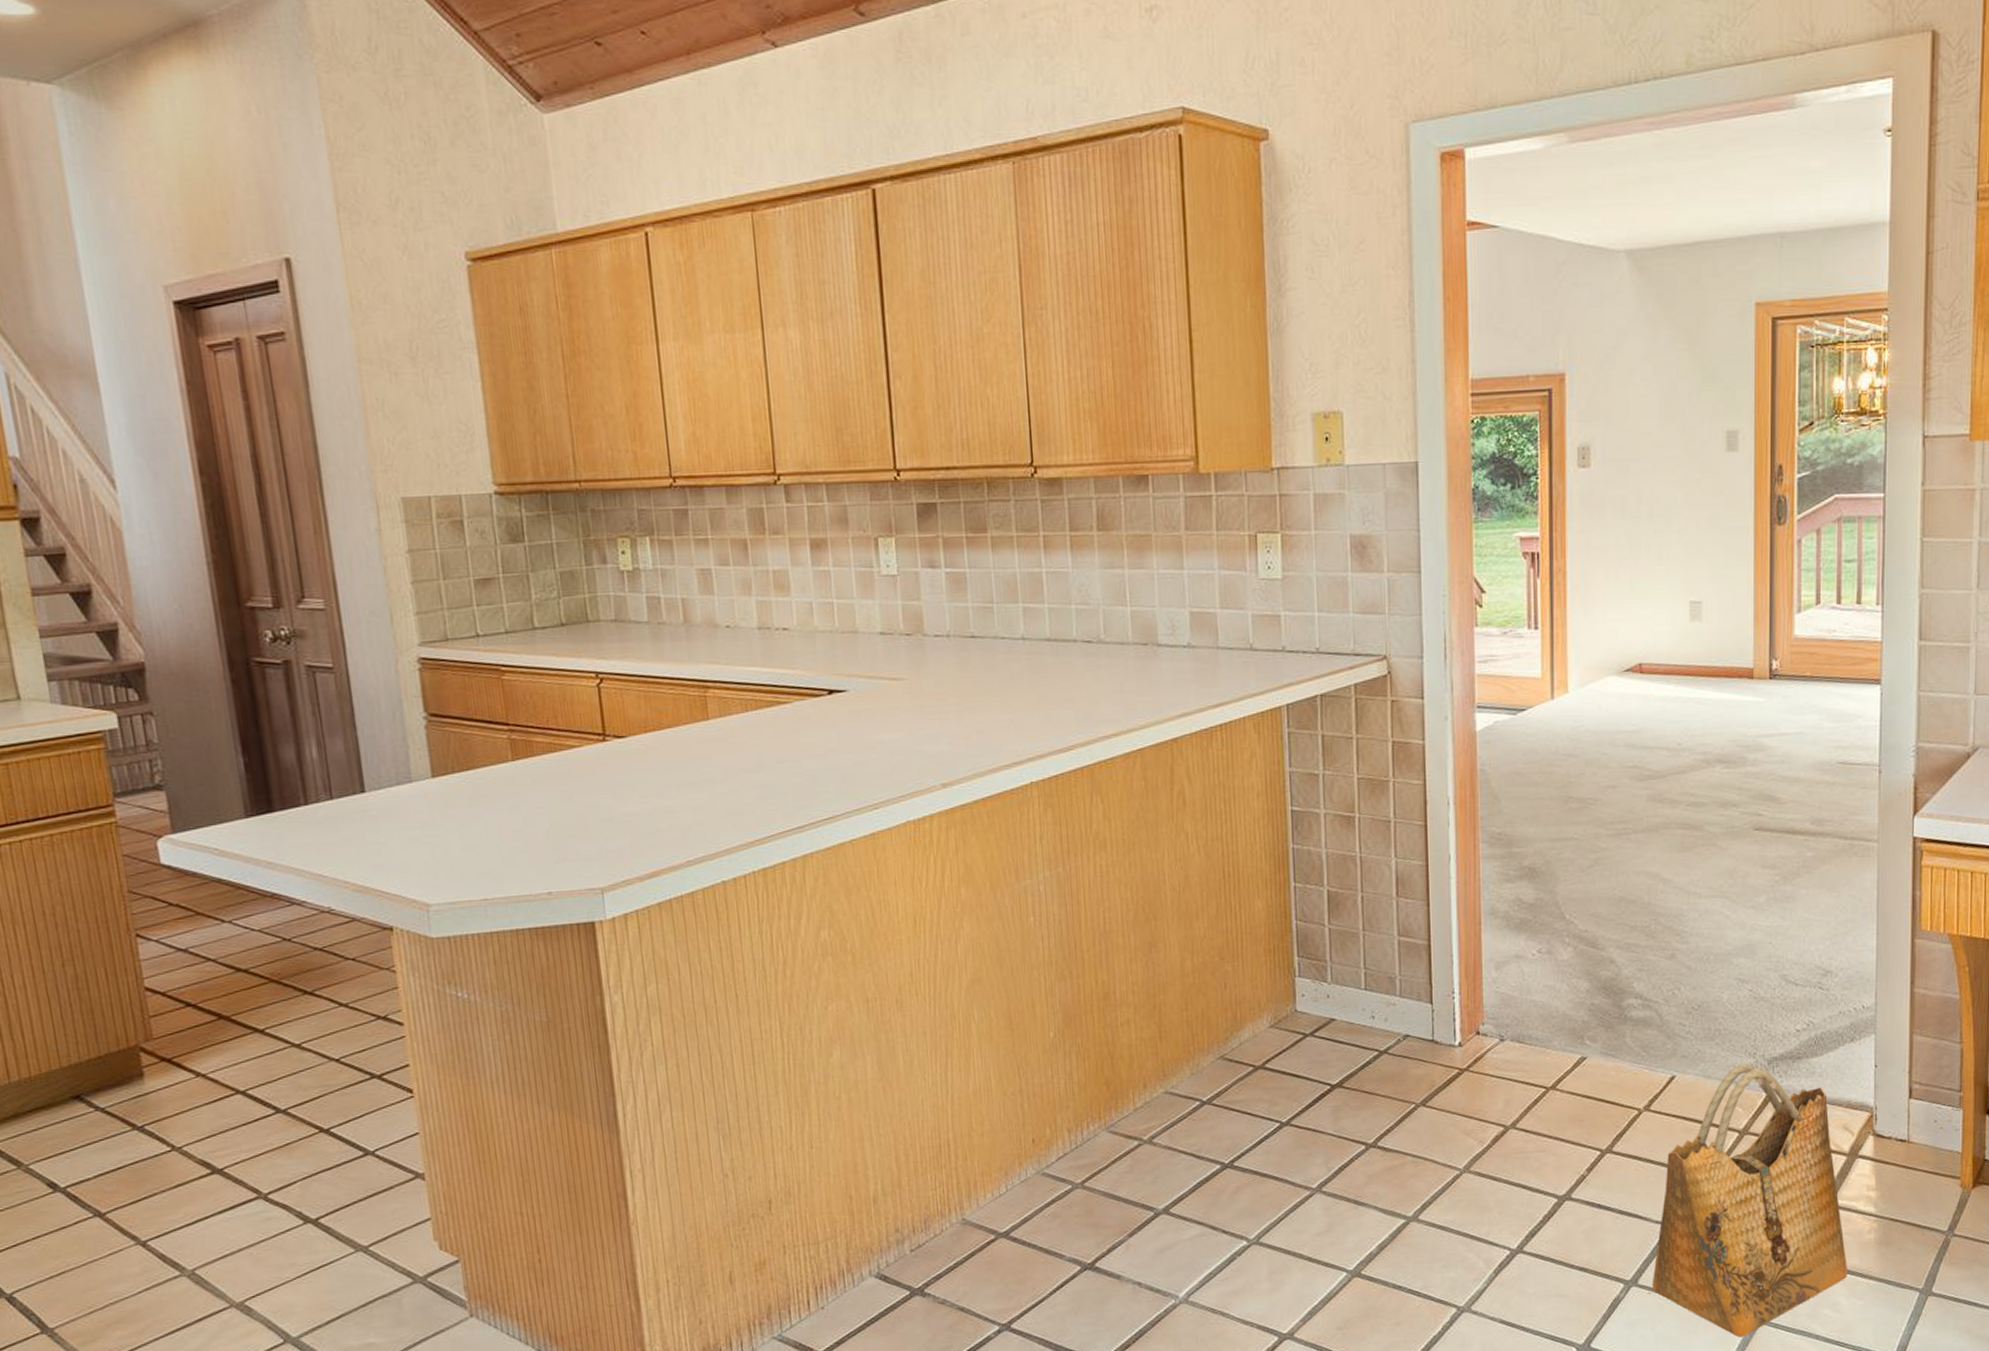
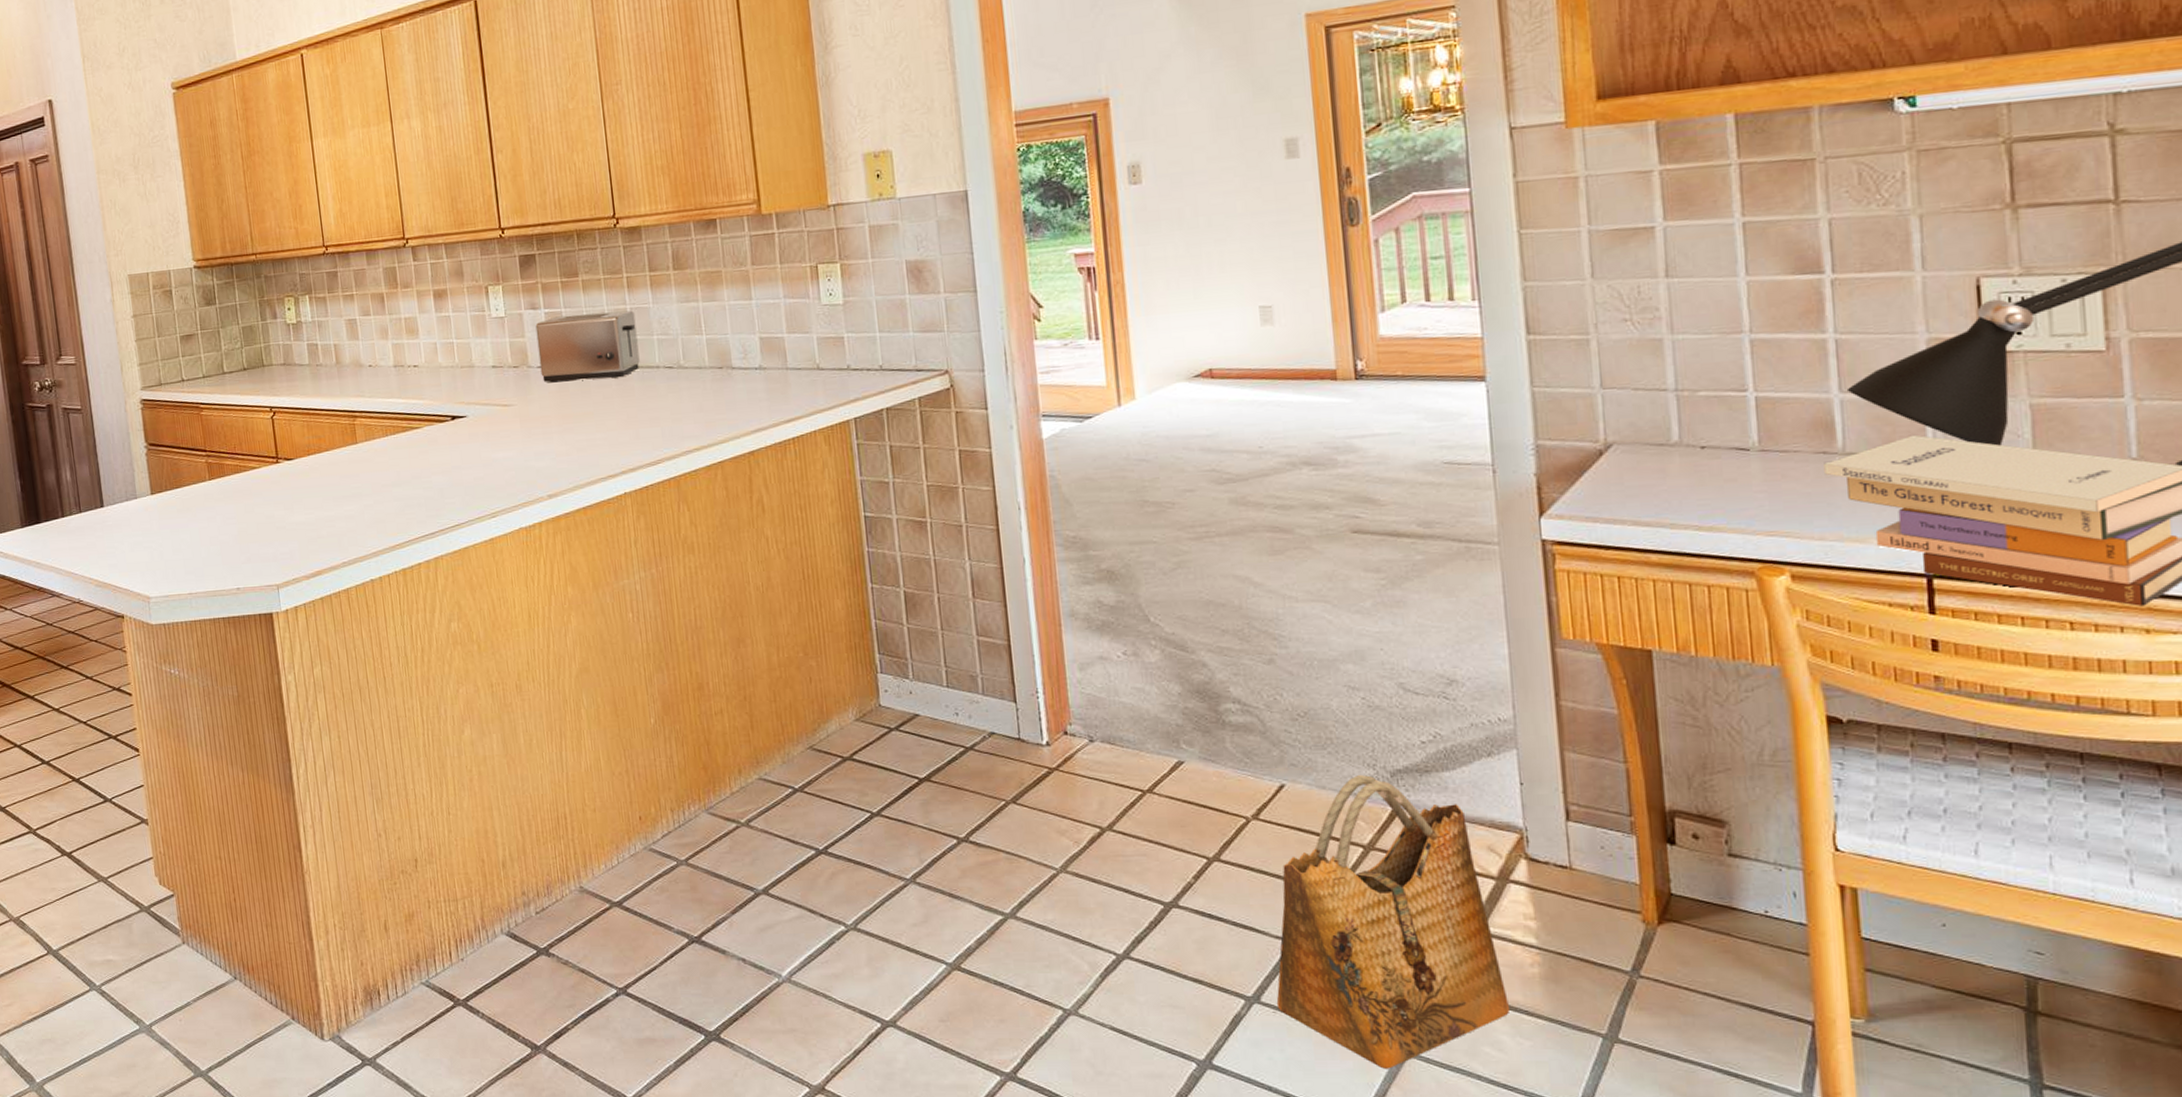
toaster: none [934,574,1055,655] -> present [535,310,640,383]

